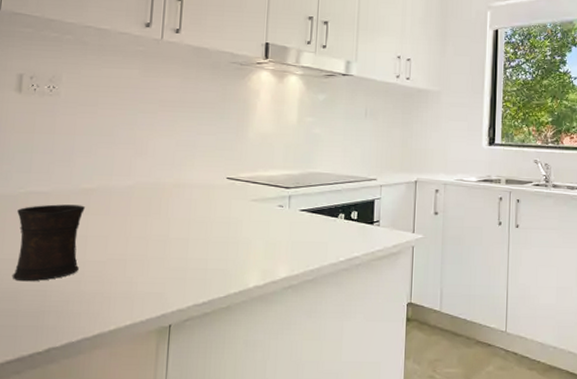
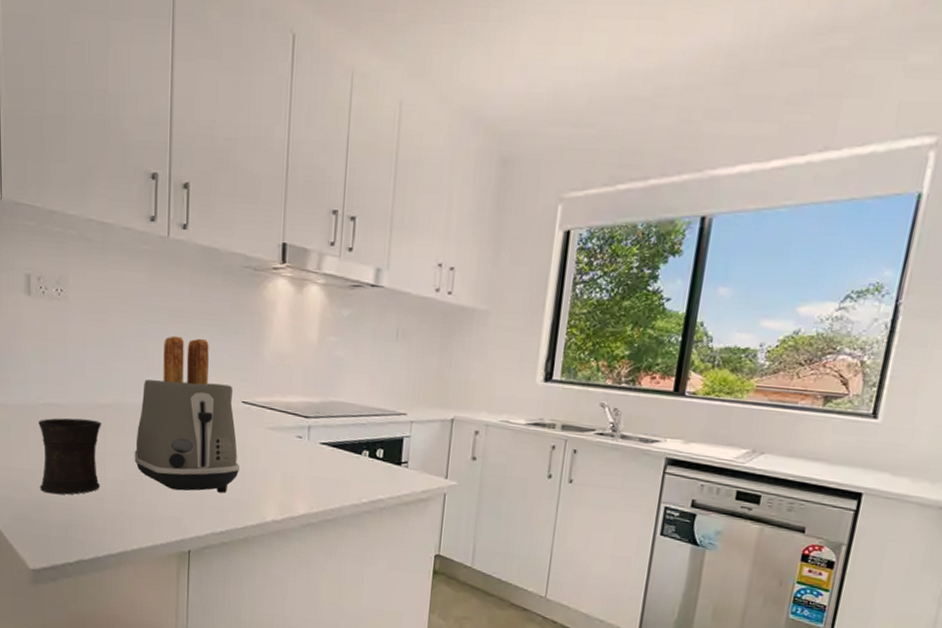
toaster: none [117,123,223,266] -> present [134,336,239,494]

